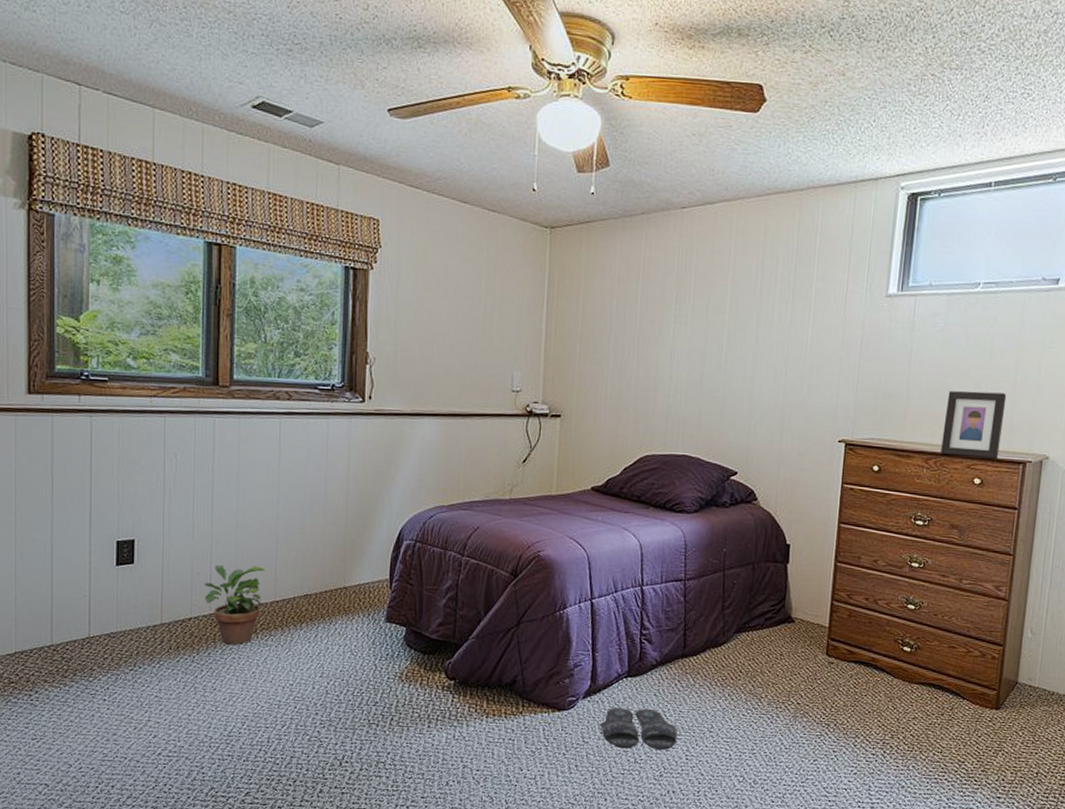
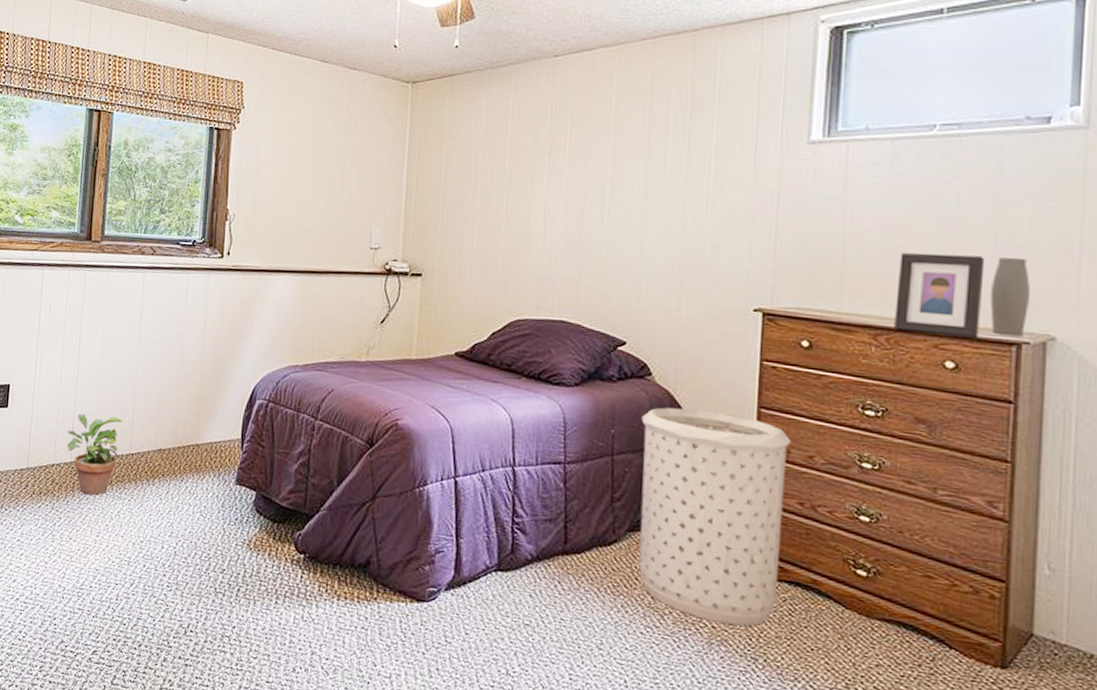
slippers: present [600,708,678,750] -> none [465,605,559,664]
laundry basket: none [743,526,862,700] -> present [639,407,791,626]
vase: none [1007,393,1036,457] -> present [990,257,1031,337]

